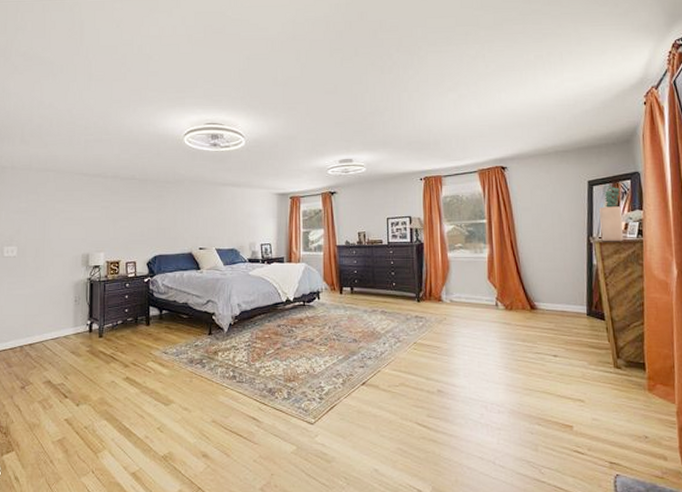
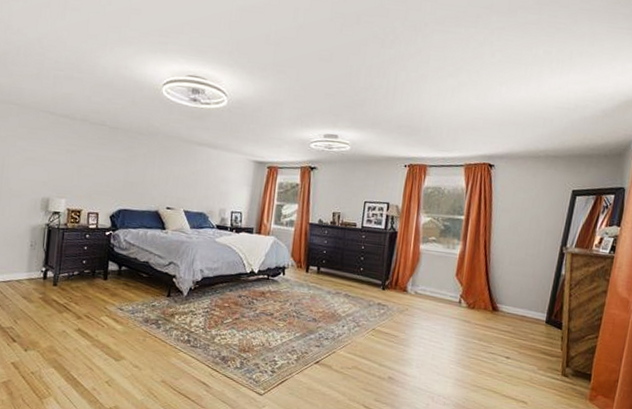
vase: present [600,183,624,242] -> none [574,196,602,256]

